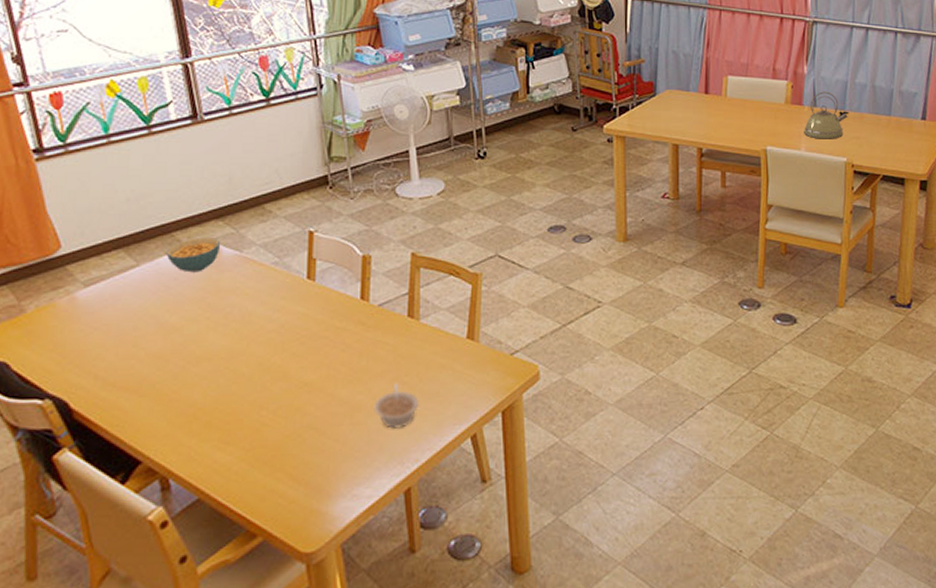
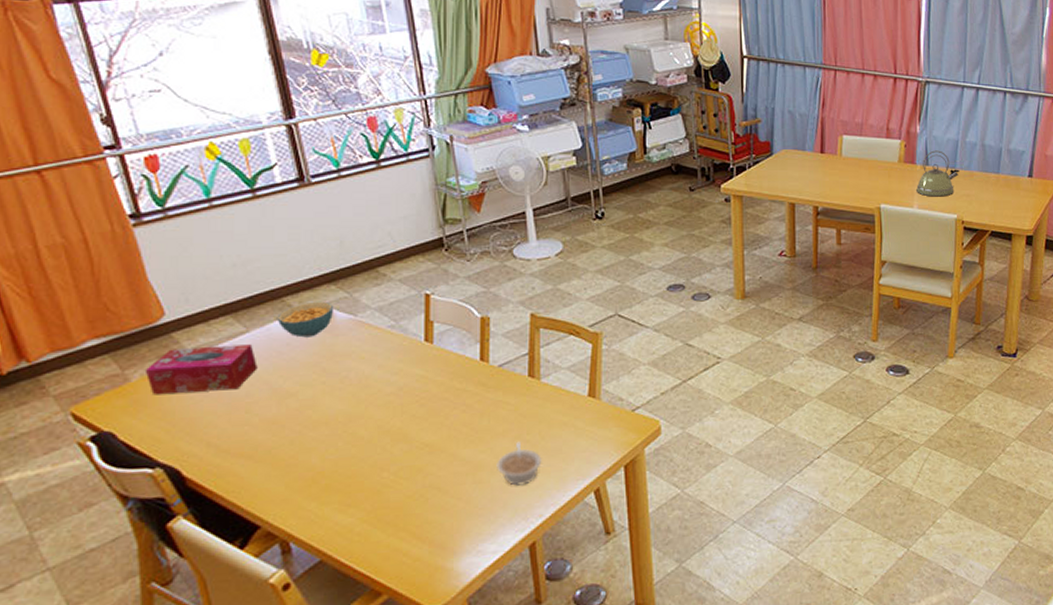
tissue box: none [39,278,146,327] -> present [144,344,258,396]

